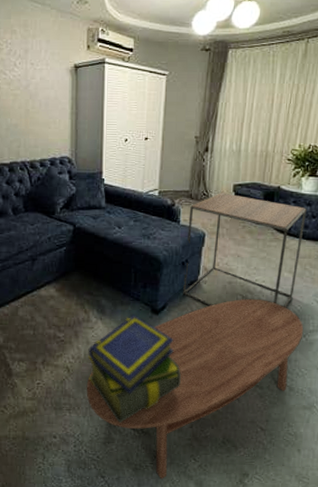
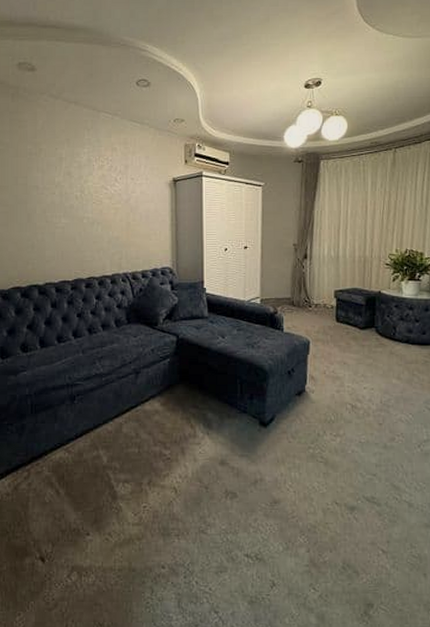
coffee table: present [86,298,304,479] -> none [195,407,418,613]
stack of books: present [88,315,181,423] -> none [196,428,294,549]
side table: present [183,193,307,308] -> none [290,299,409,417]

